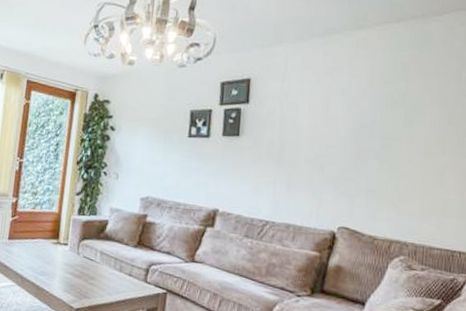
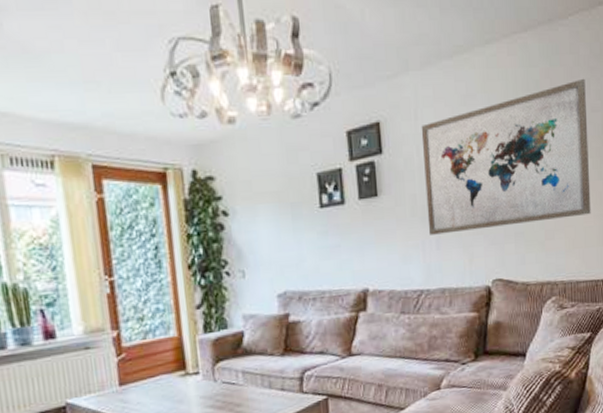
wall art: none [281,66,457,188] -> present [421,78,591,235]

